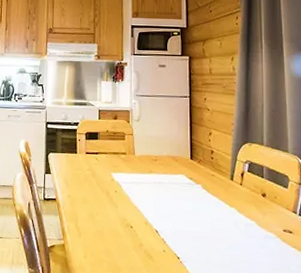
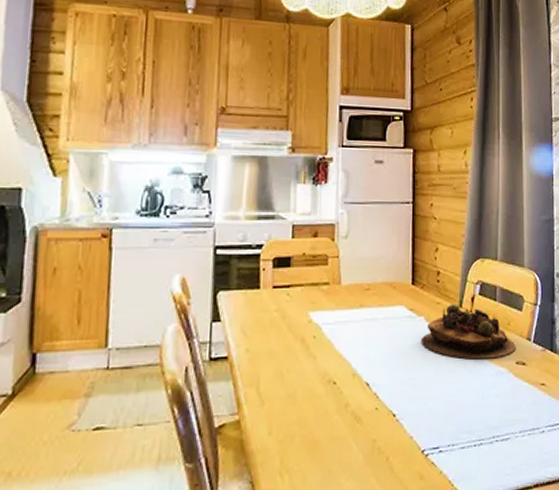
succulent plant: none [199,177,283,224] -> present [420,304,516,359]

